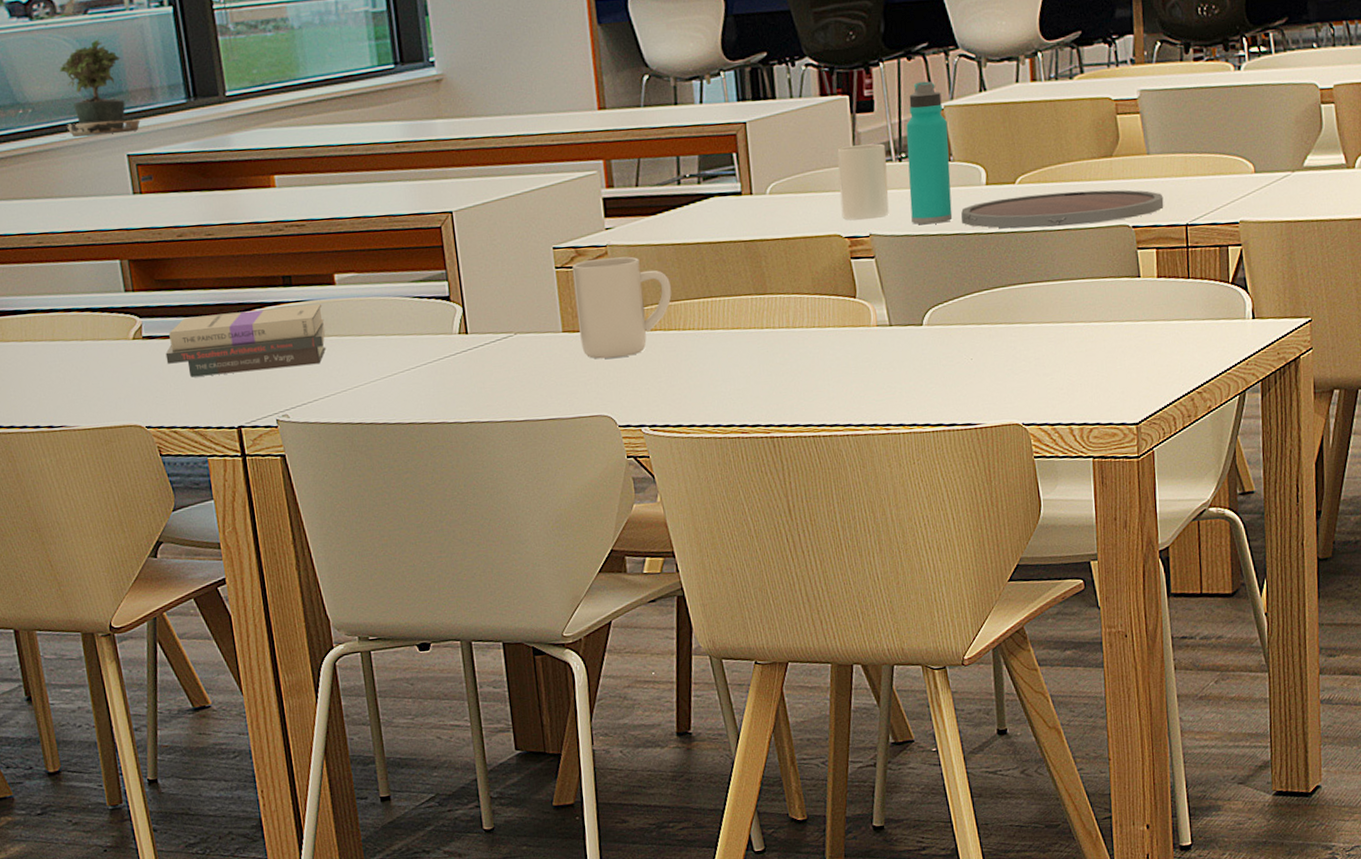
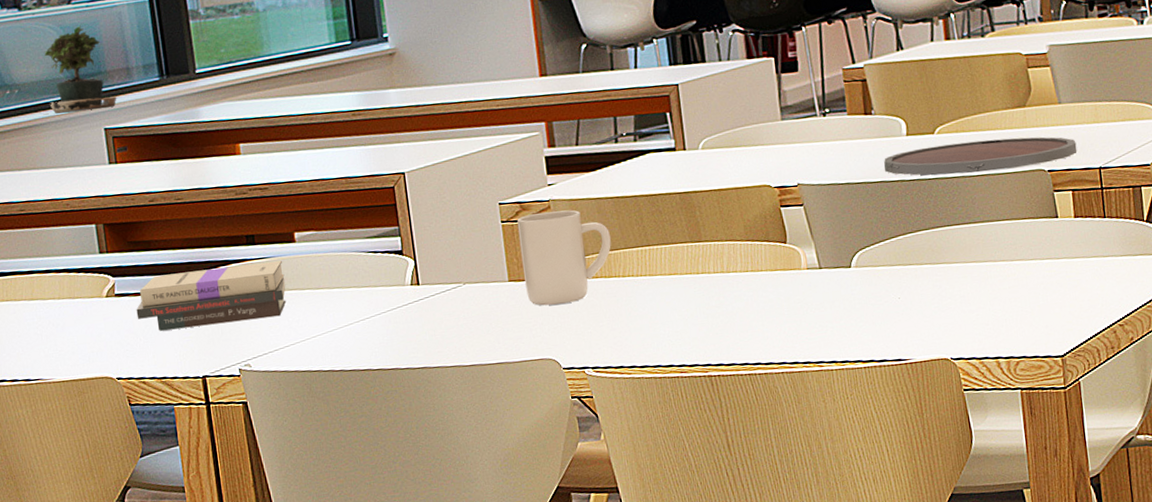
cup: present [837,143,889,221] -> none [764,100,816,172]
water bottle: present [906,81,953,225] -> none [828,42,876,174]

